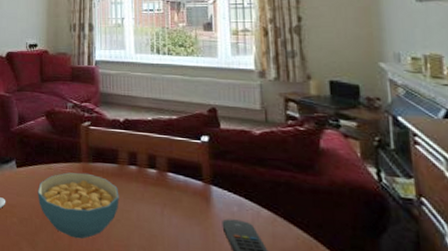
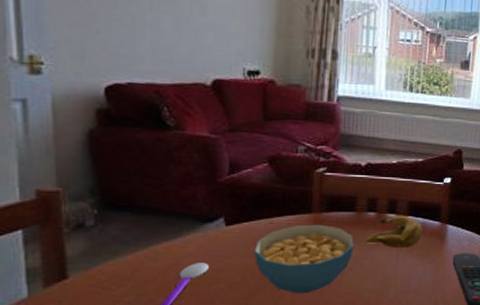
banana: none [130,170,185,206] -> present [366,215,423,248]

